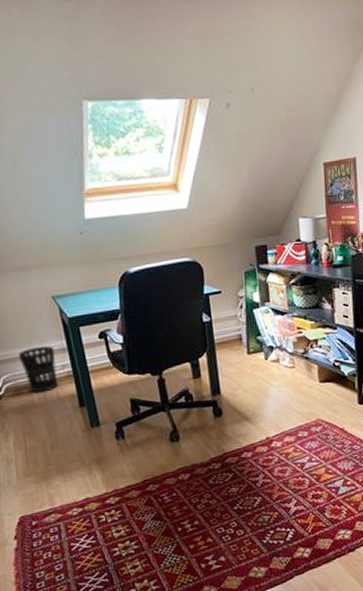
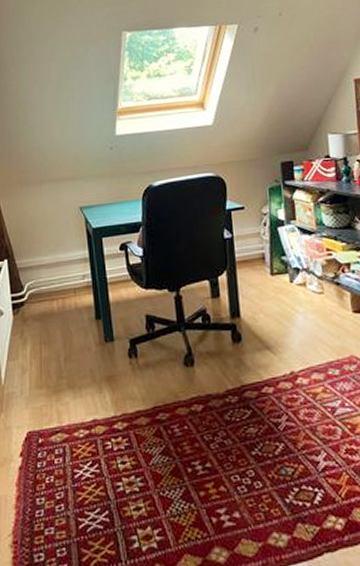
wastebasket: present [18,346,59,393] -> none [43,255,78,302]

